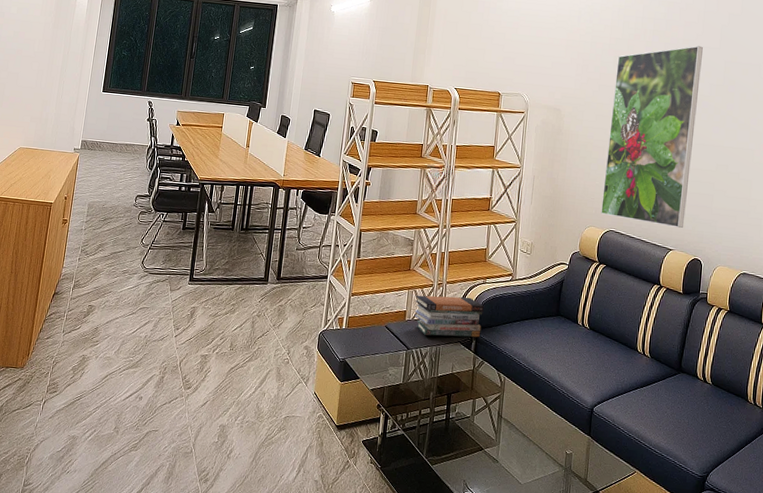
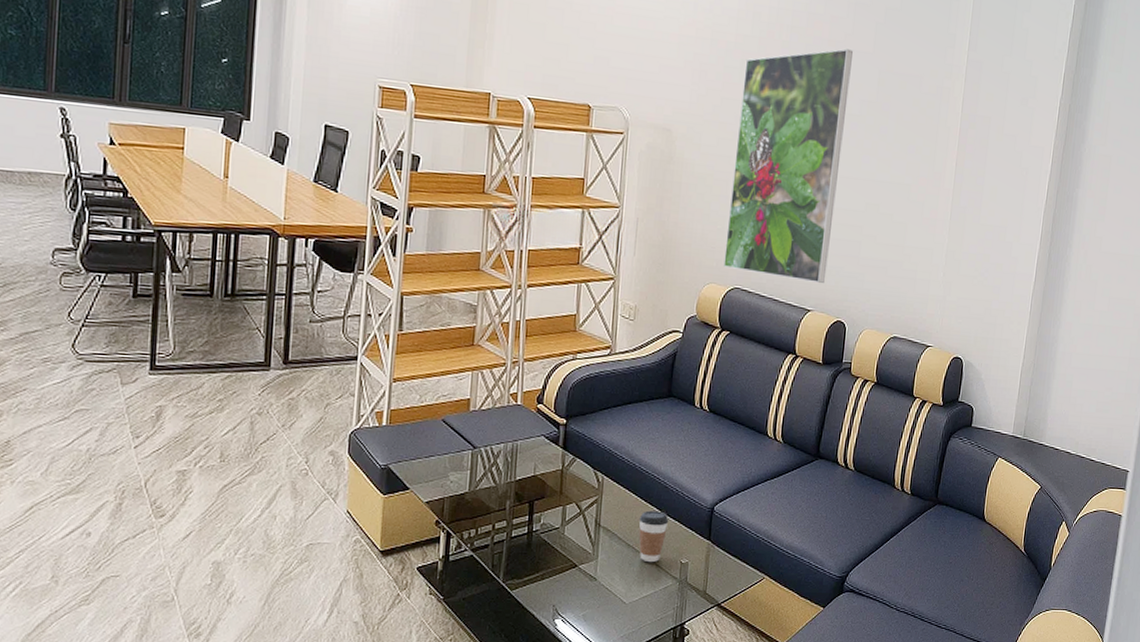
book stack: present [414,295,484,338] -> none [481,377,574,430]
coffee cup: none [532,407,557,451] -> present [638,510,669,563]

